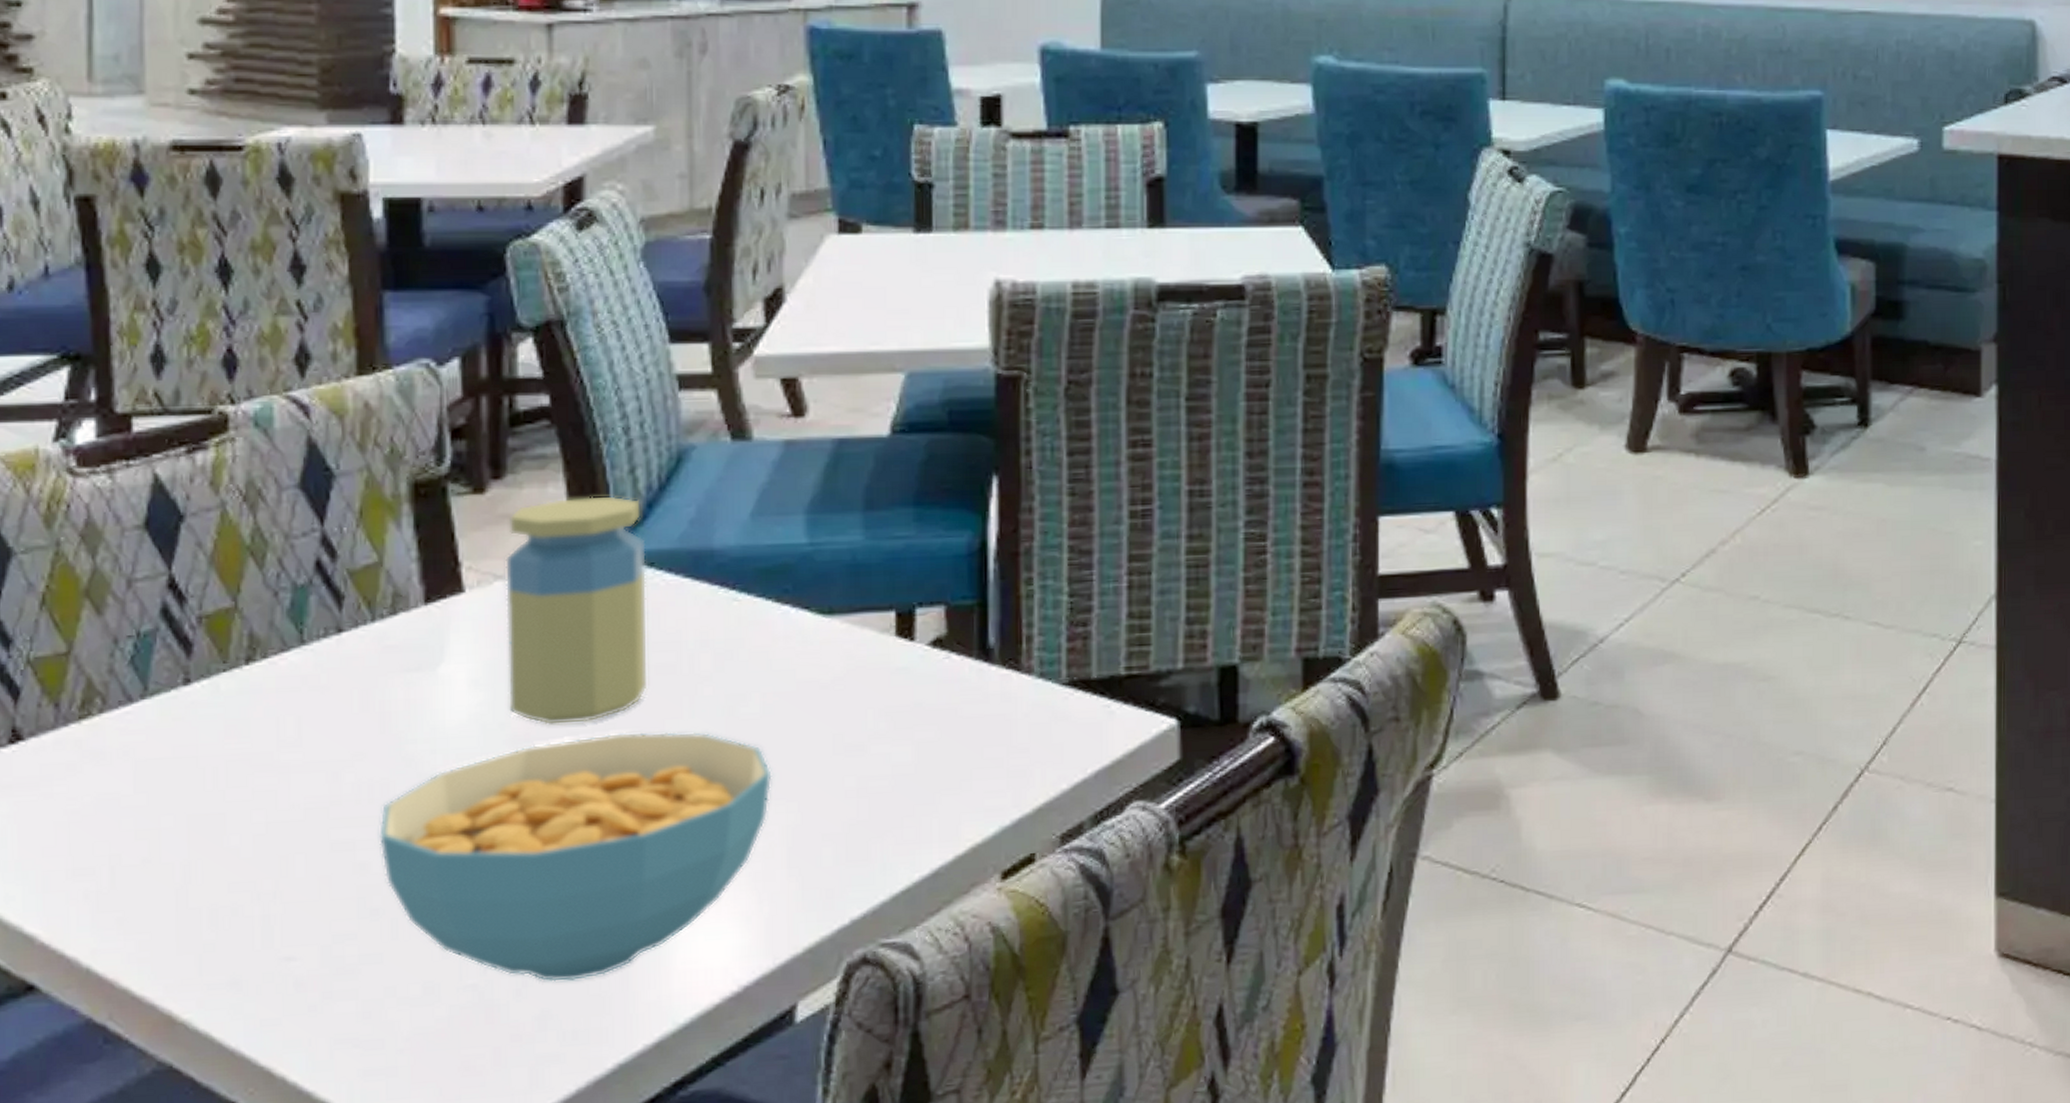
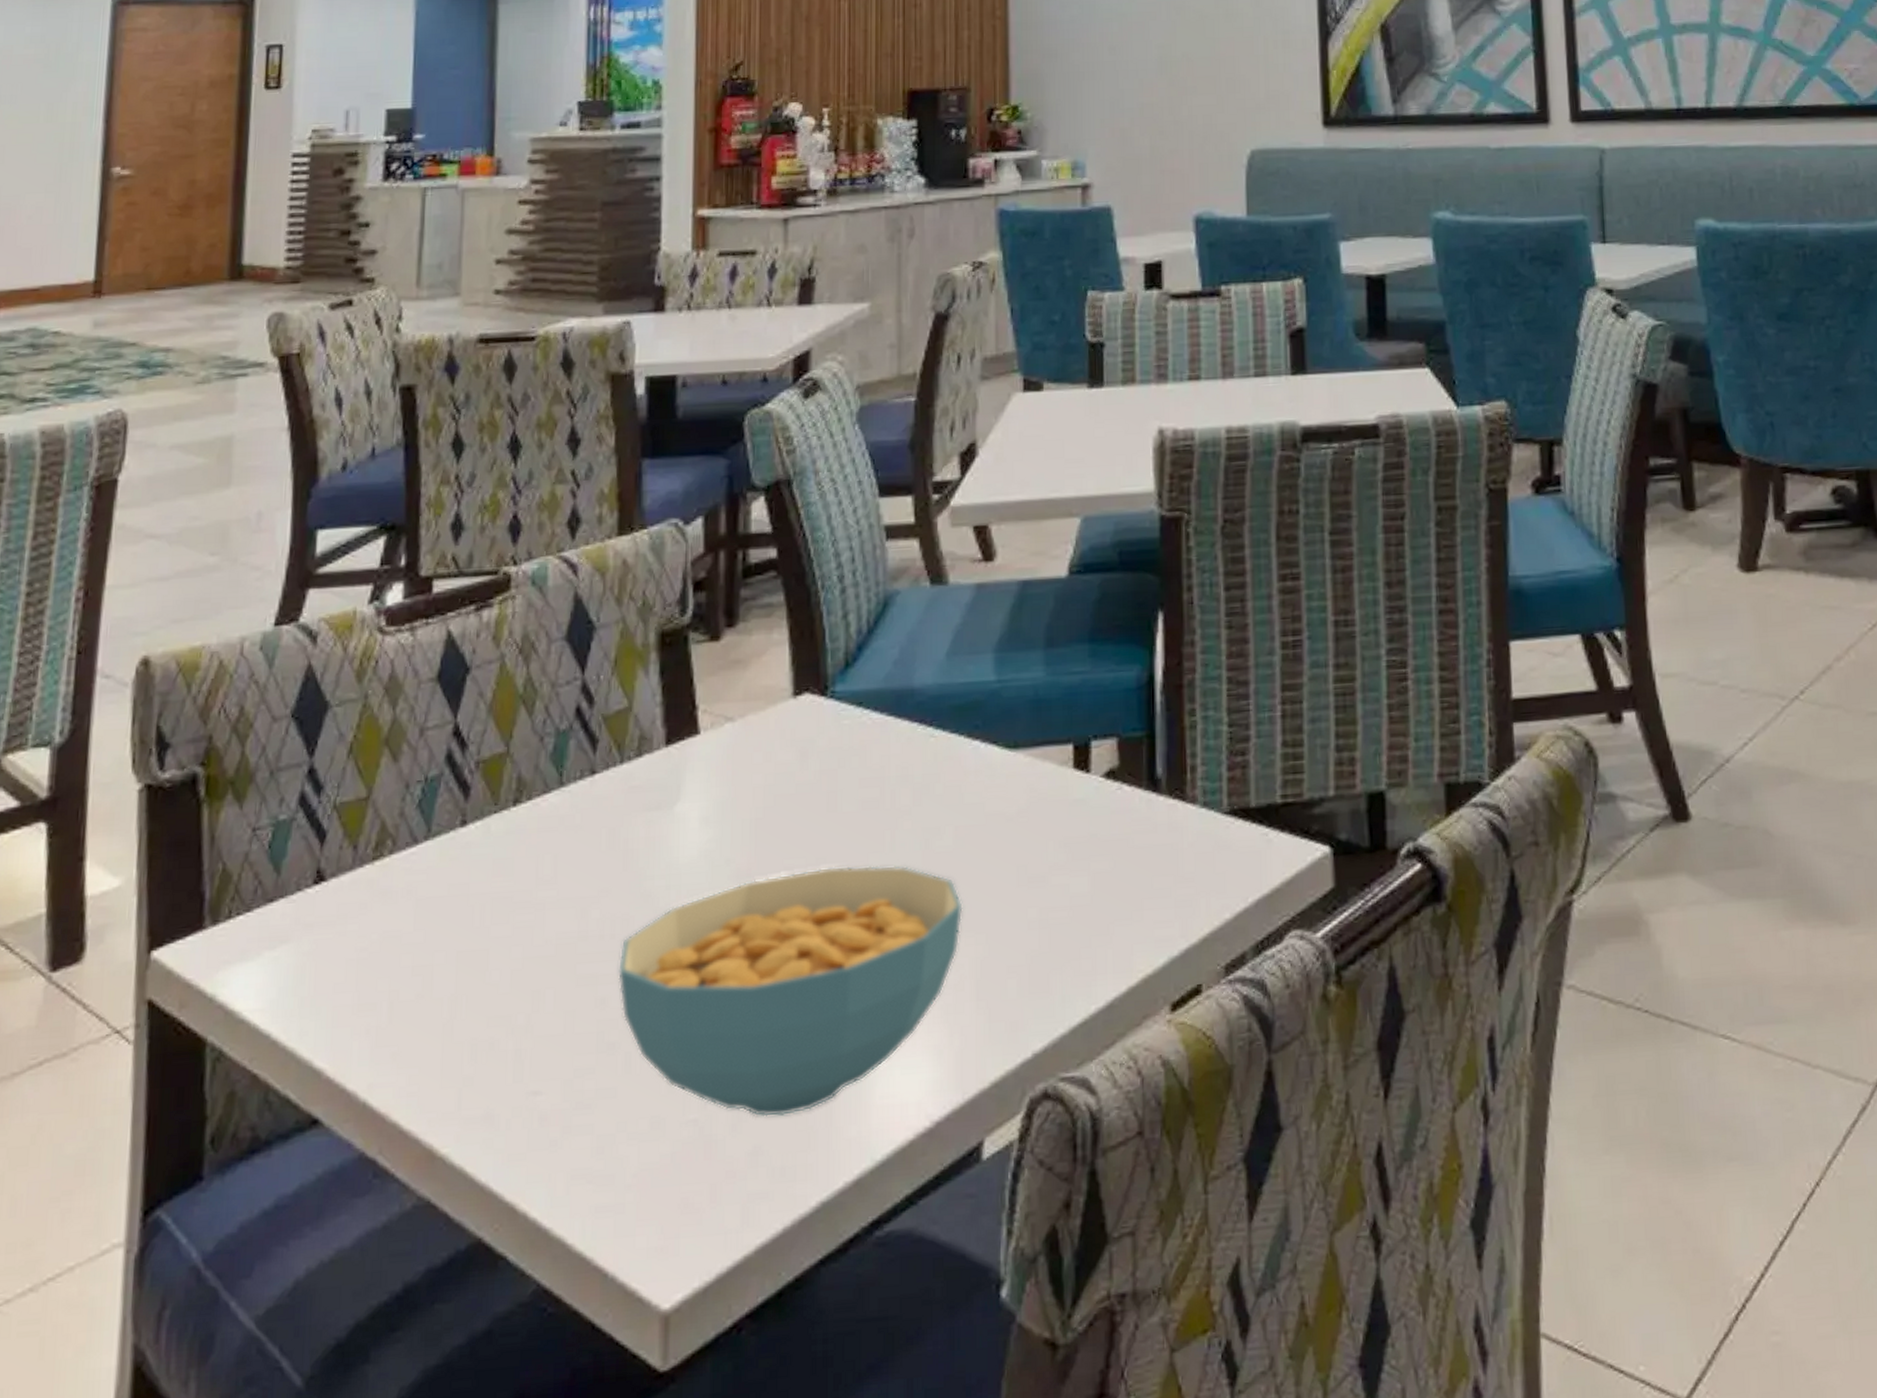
jar: present [505,496,648,726] -> none [733,640,855,861]

